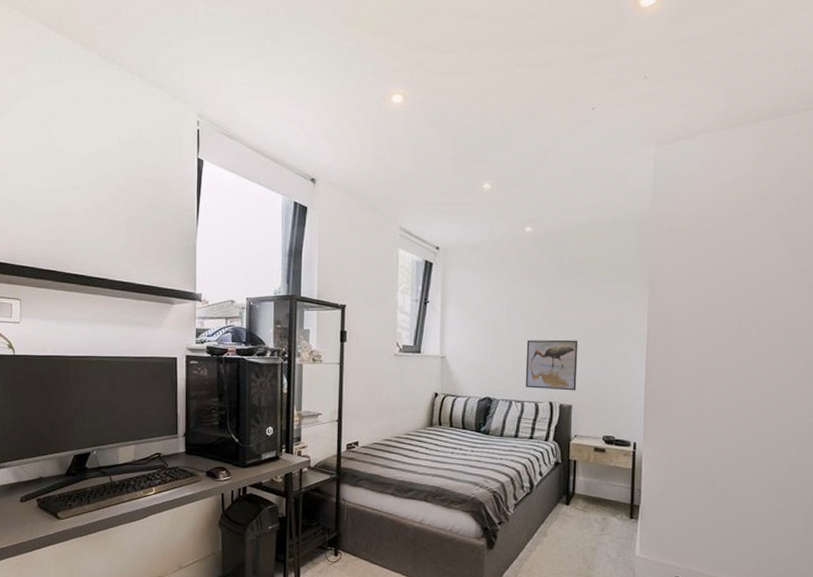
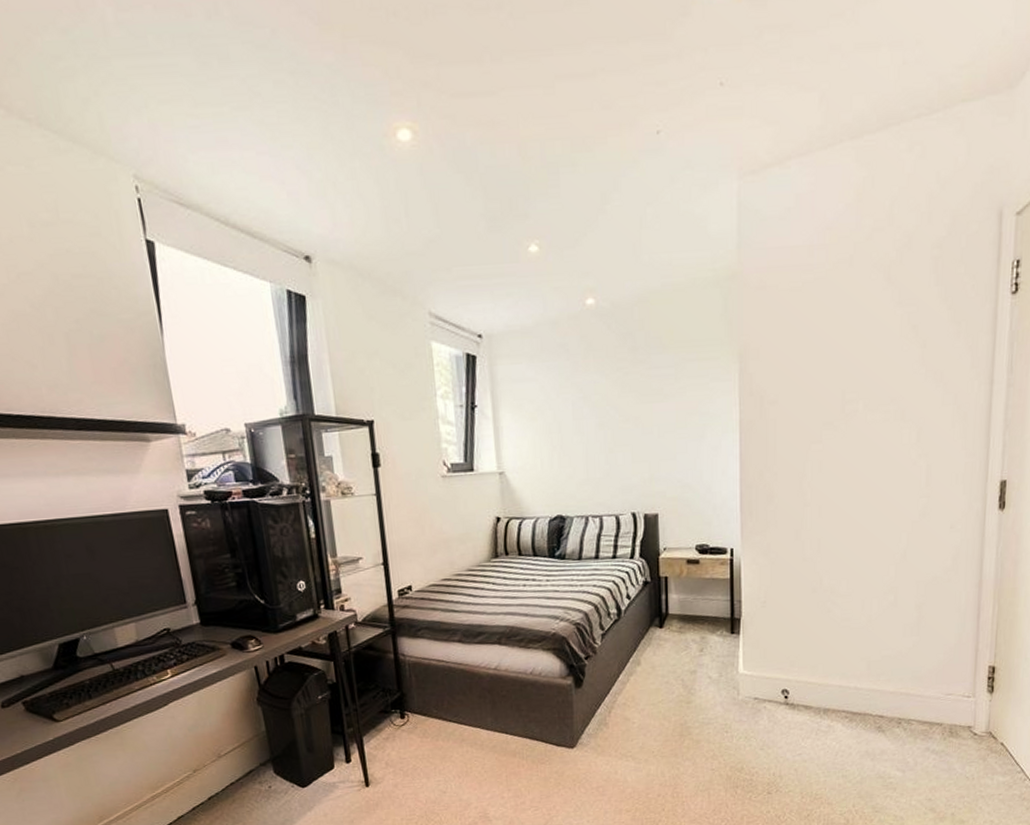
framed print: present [525,339,578,391] -> none [599,435,662,500]

